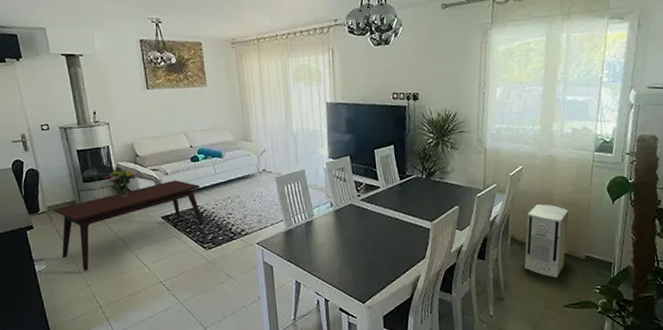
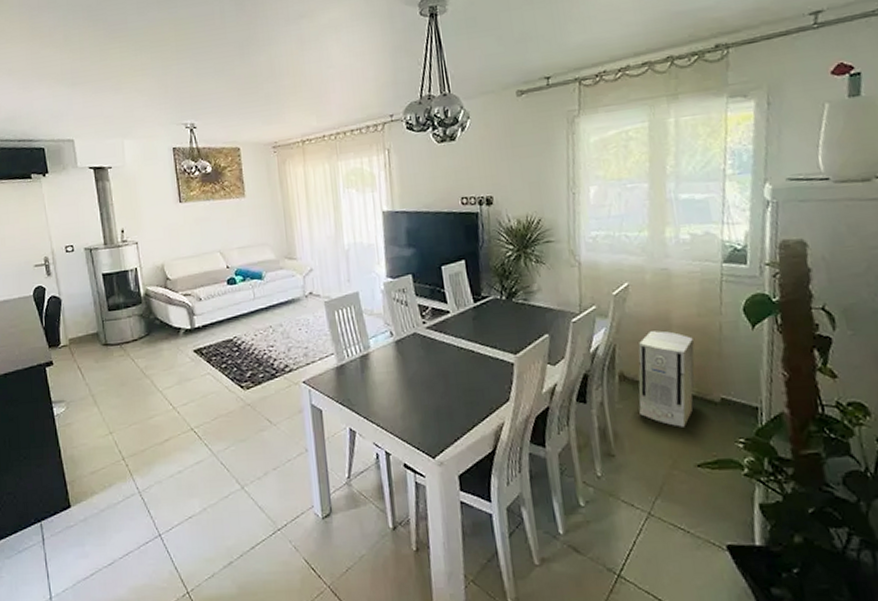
coffee table: present [53,180,205,271] -> none [75,306,242,415]
bouquet: present [104,169,137,198] -> none [131,295,167,328]

